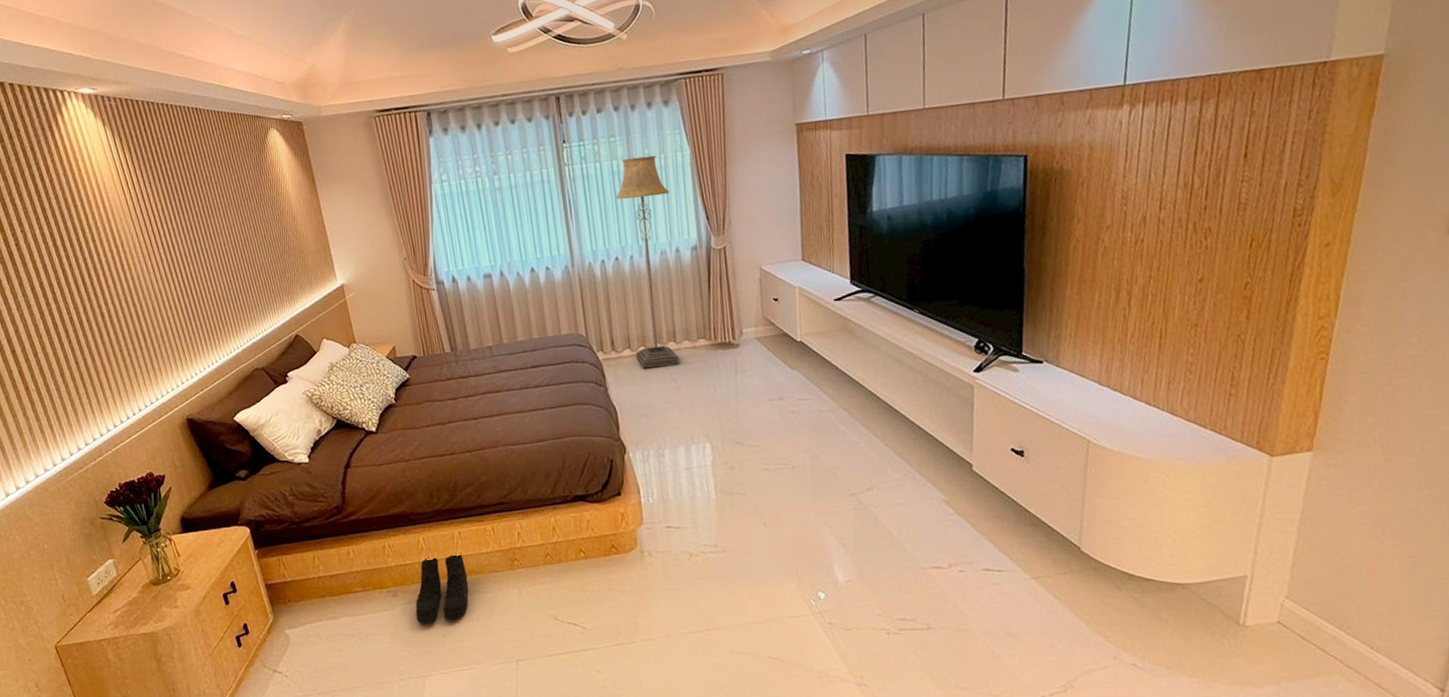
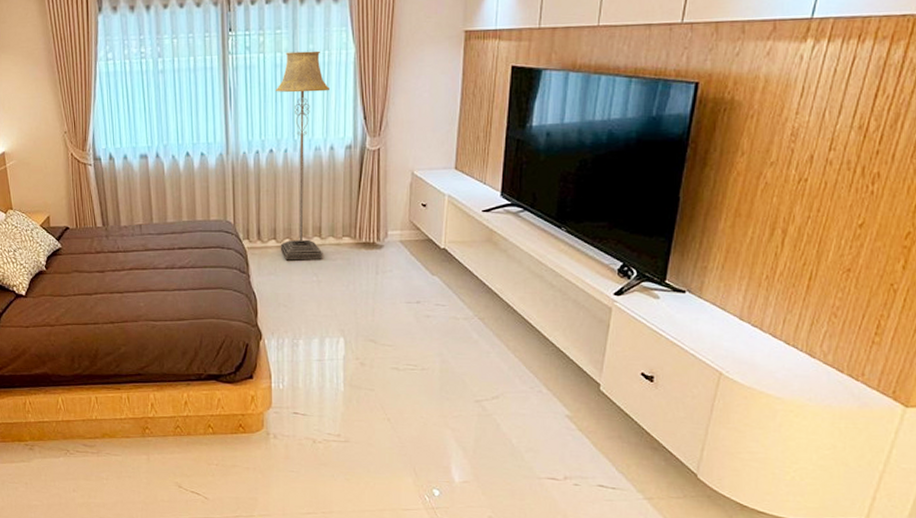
boots: present [415,553,469,623] -> none [50,416,101,477]

